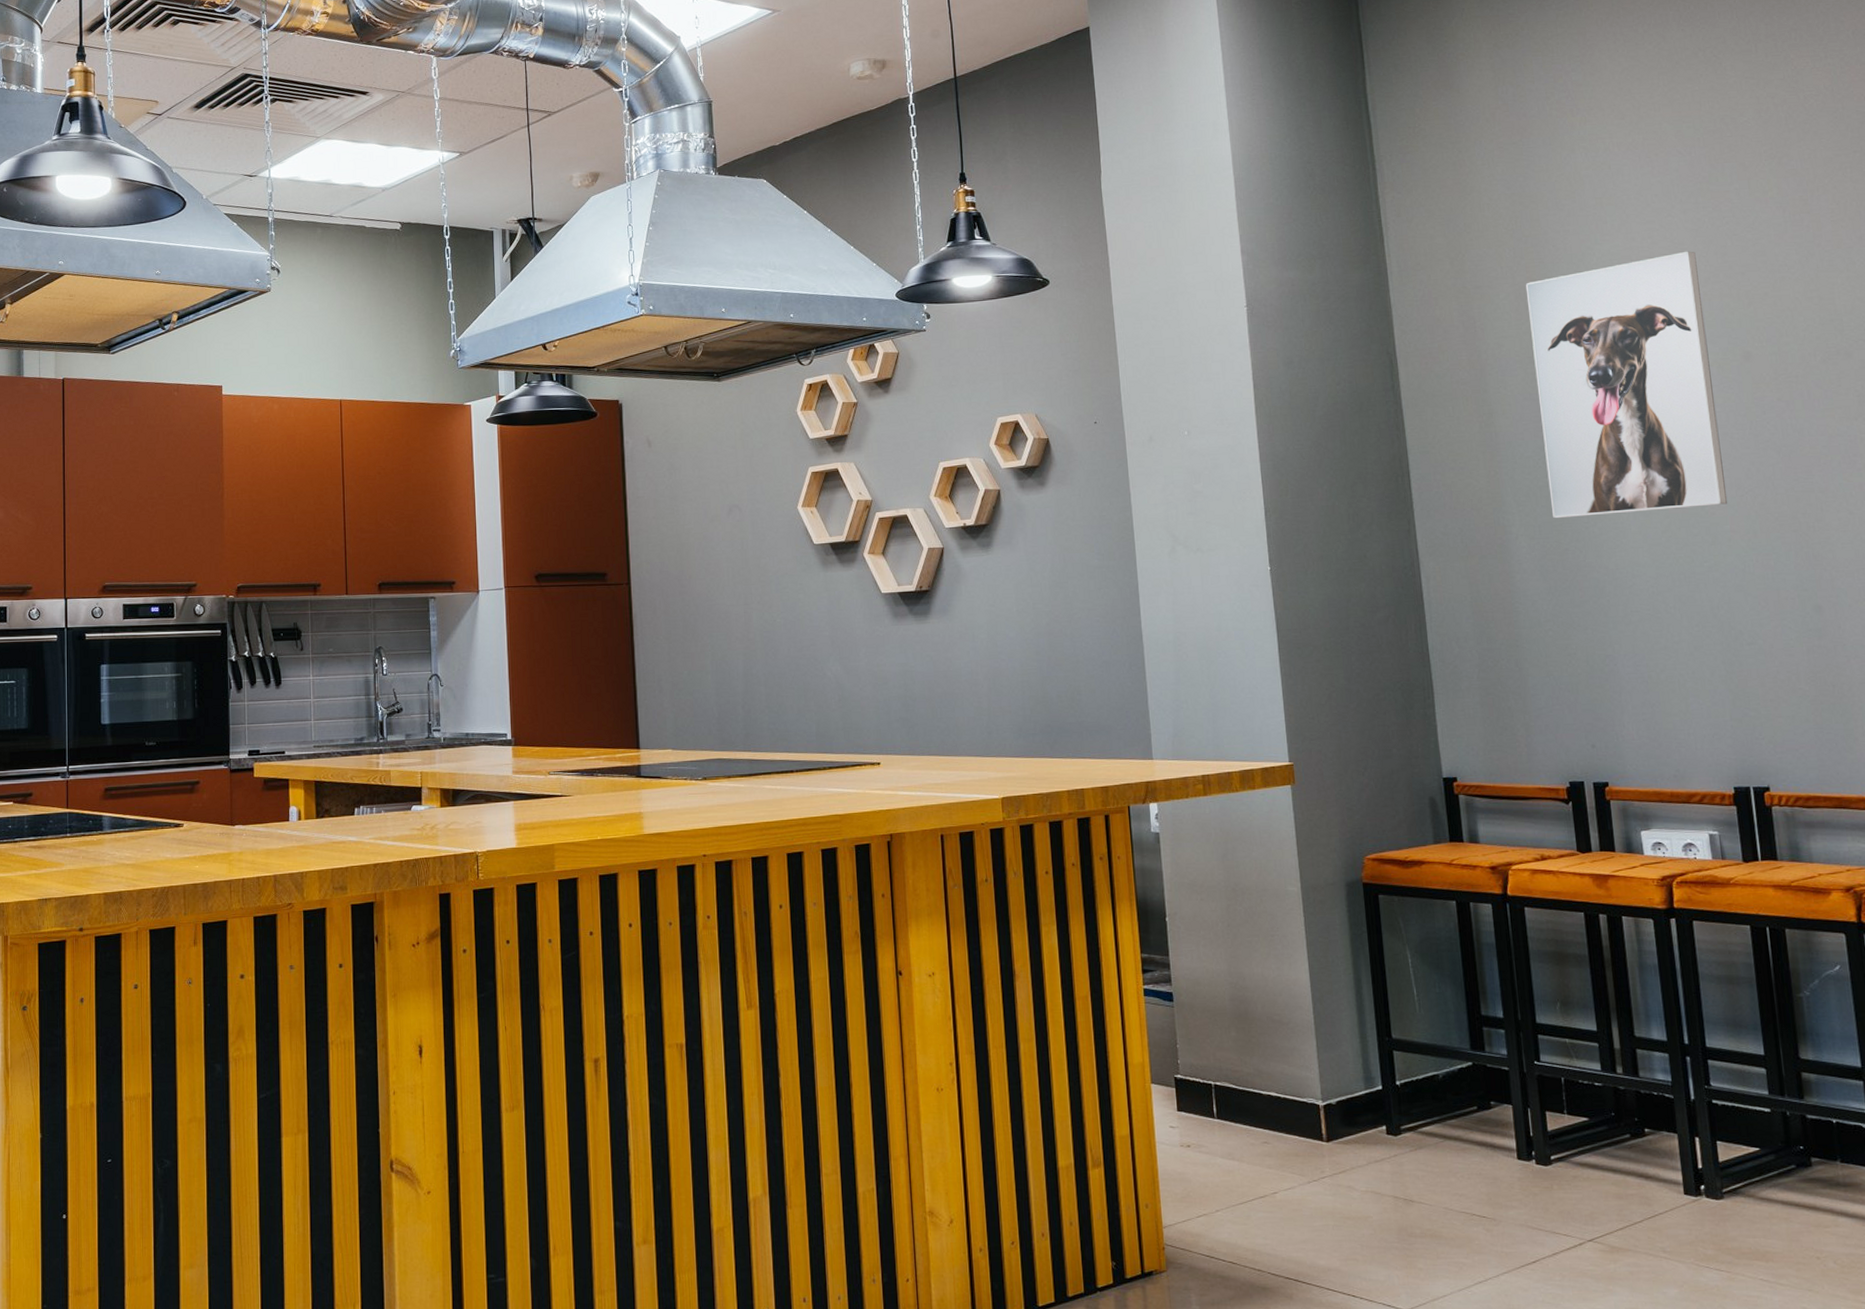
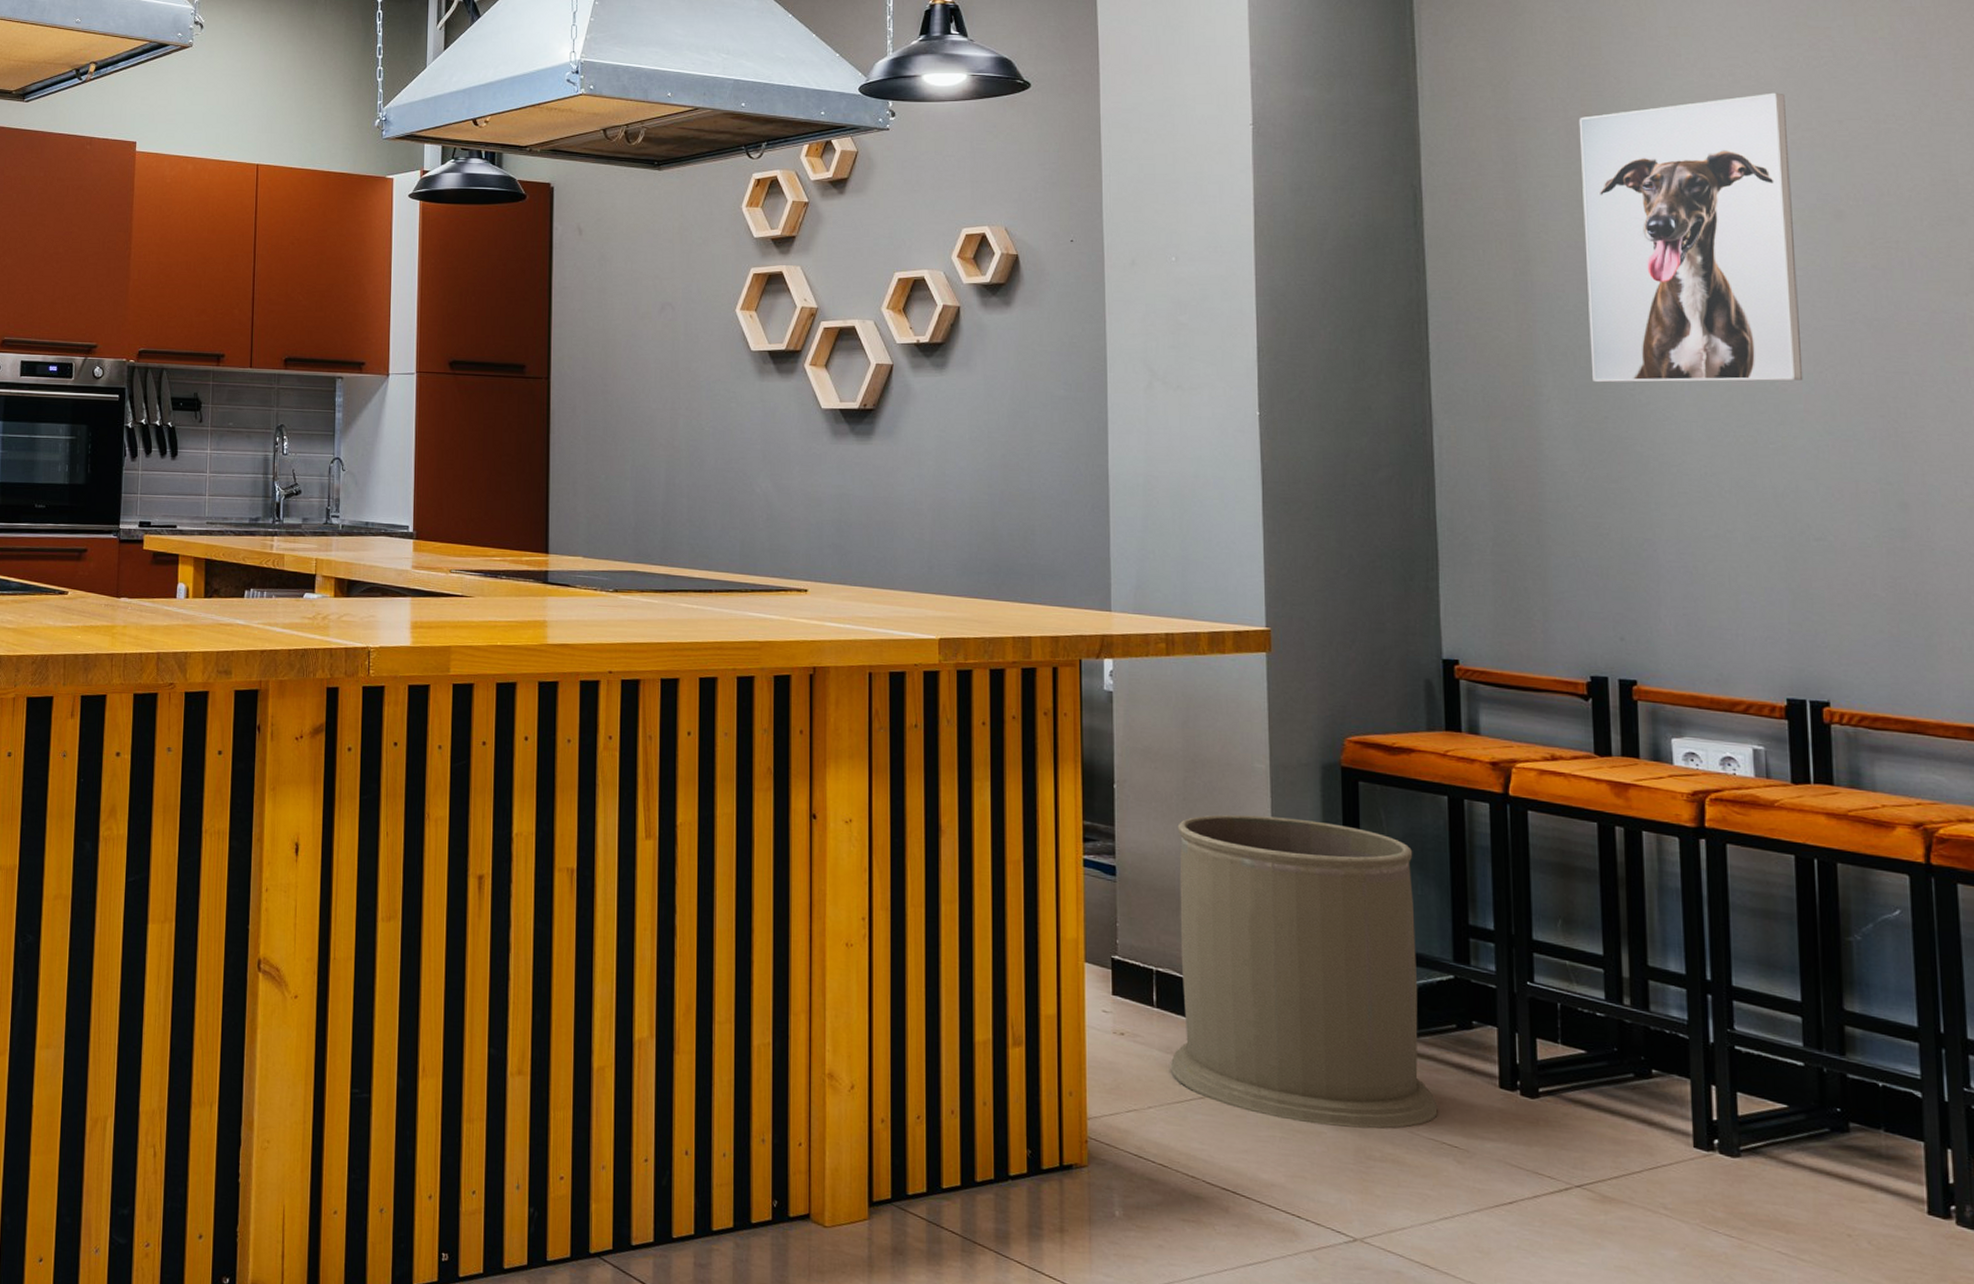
trash can: none [1224,933,1467,1210] -> present [1170,814,1438,1129]

